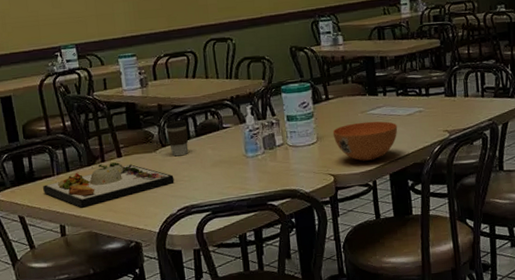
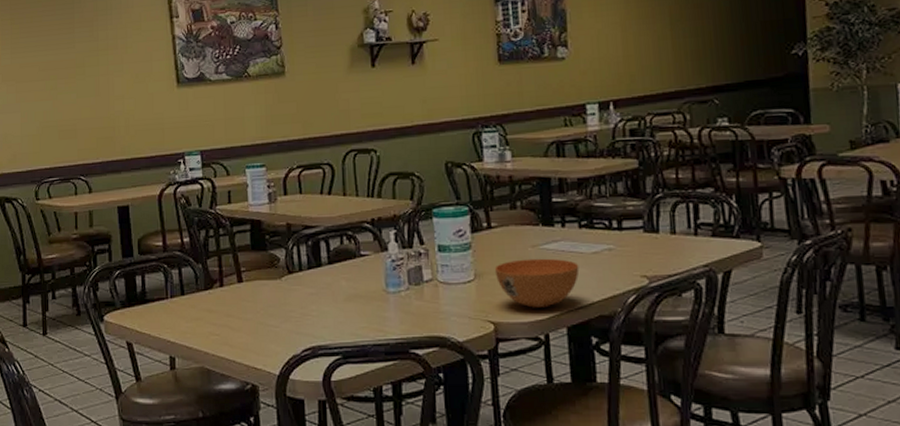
dinner plate: present [43,162,174,208] -> none [155,288,300,338]
coffee cup: present [165,119,189,157] -> none [293,242,320,286]

